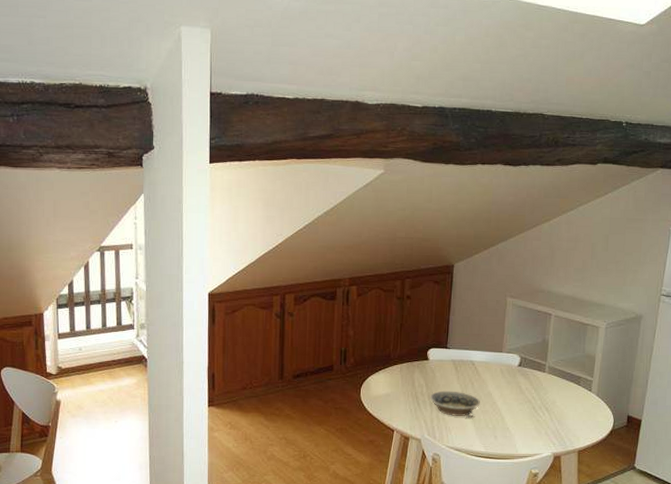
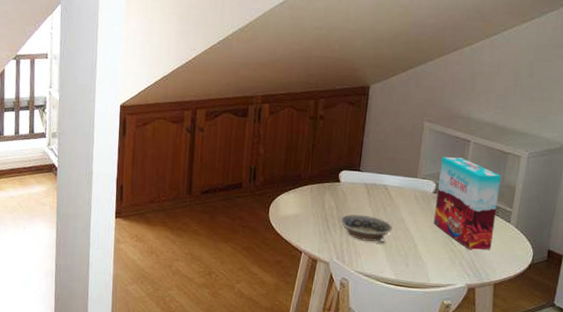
cereal box: none [519,330,581,419] -> present [433,157,501,250]

